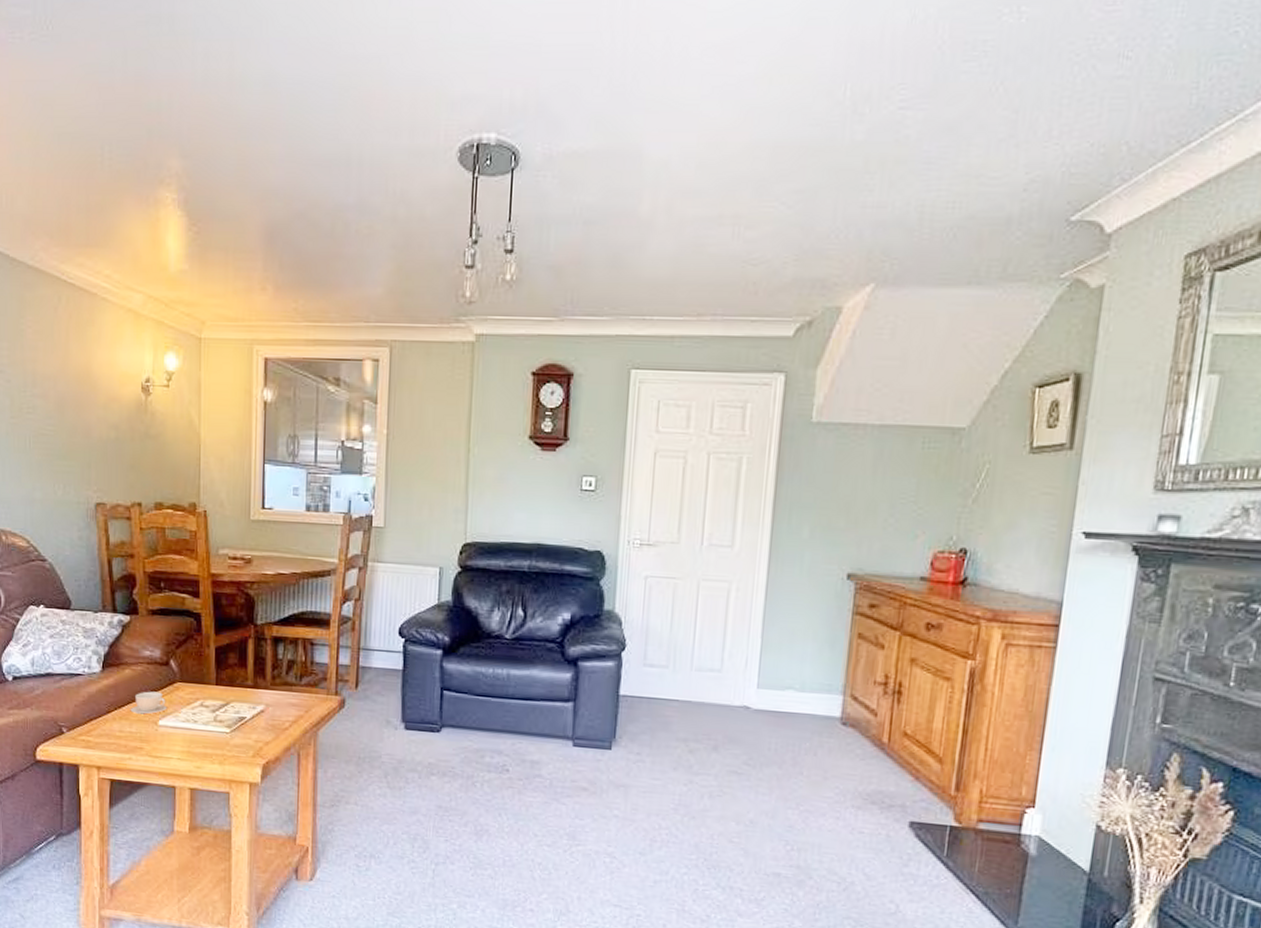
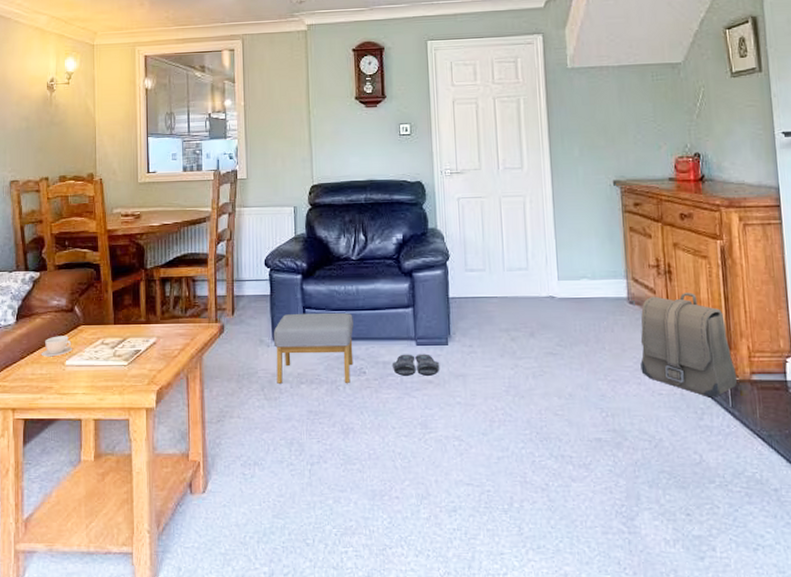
footstool: none [402,694,500,780] -> present [273,312,354,384]
slippers: none [541,754,599,782] -> present [391,354,440,376]
backpack: none [842,719,960,844] -> present [640,293,737,398]

